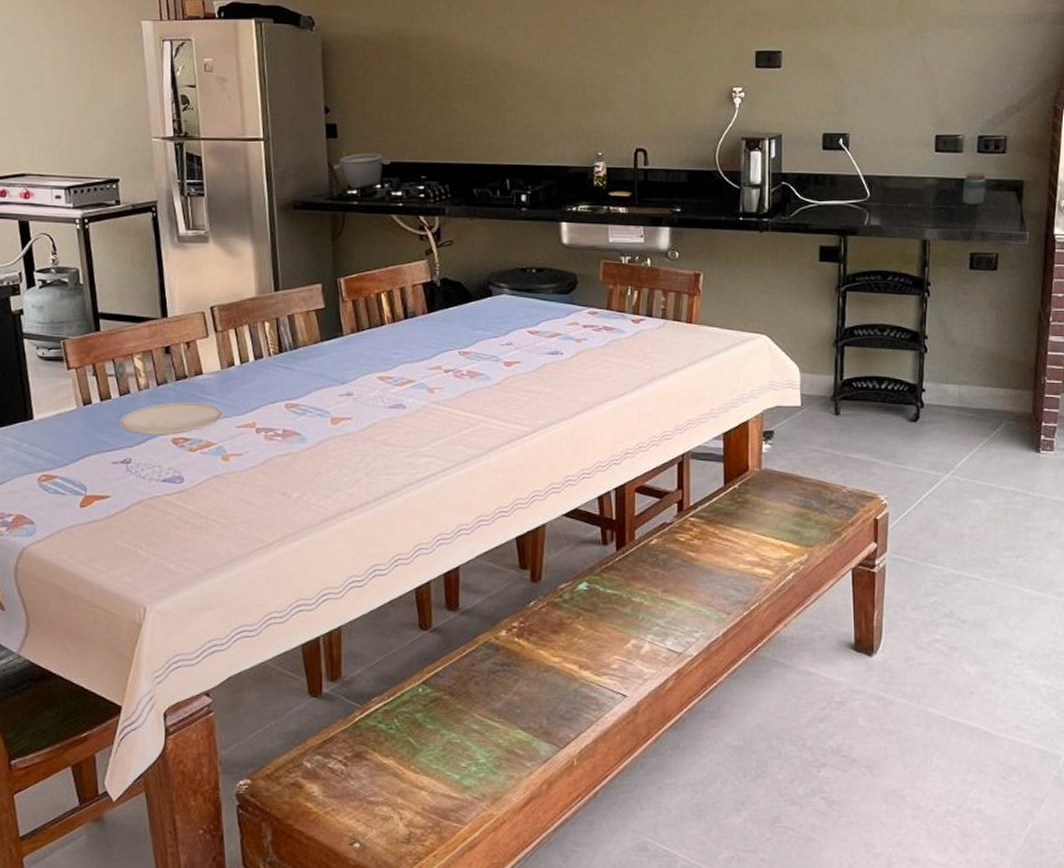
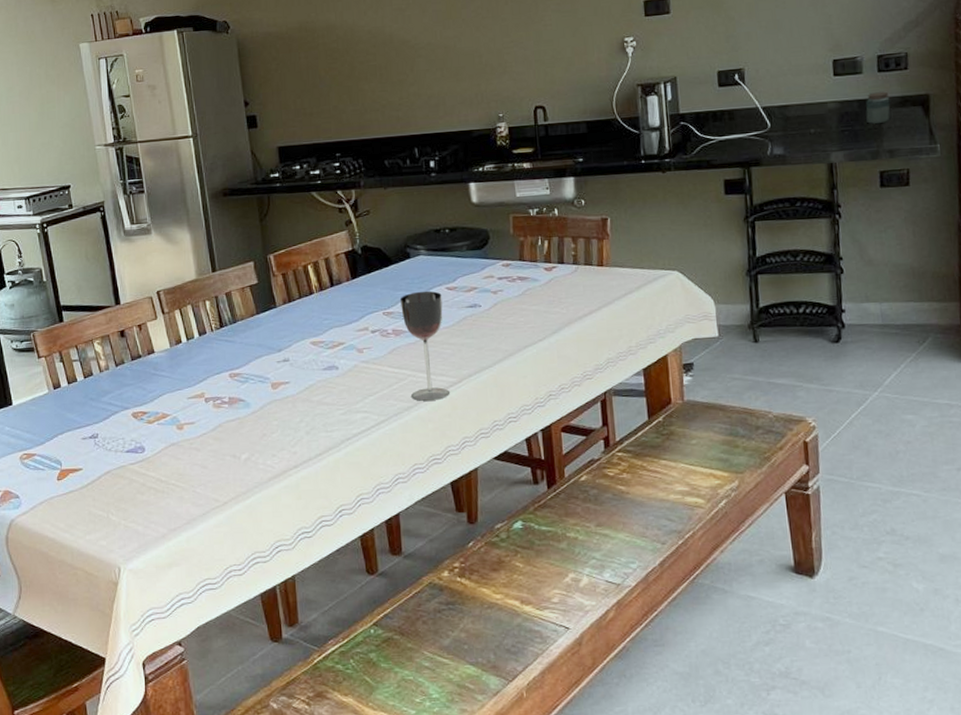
plate: present [119,402,223,436] -> none [85,378,175,412]
cooking pot: present [333,149,390,190] -> none [255,137,307,173]
wineglass: none [478,332,523,449] -> present [400,290,449,401]

